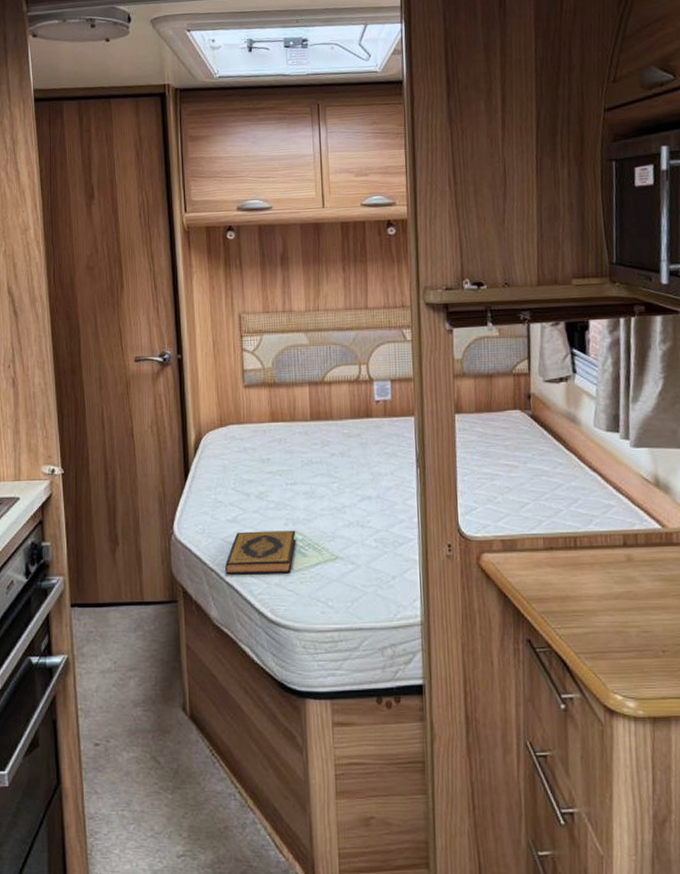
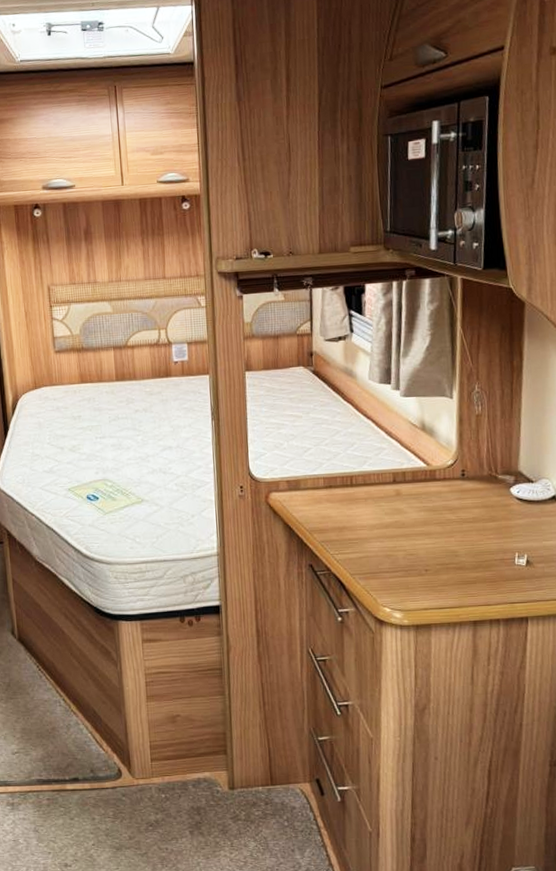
hardback book: present [224,530,296,575] -> none [43,478,107,518]

